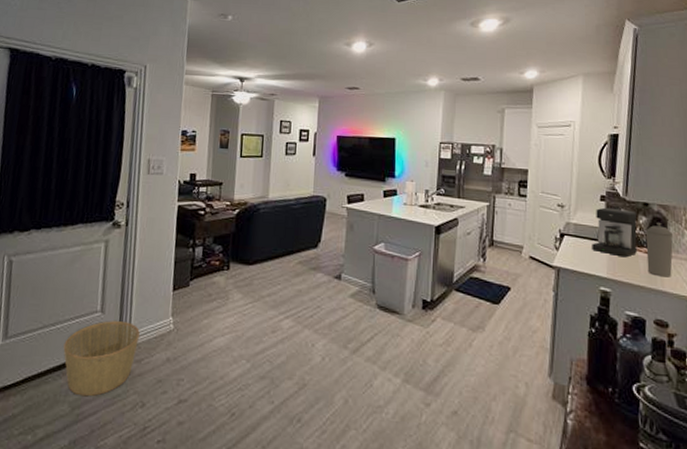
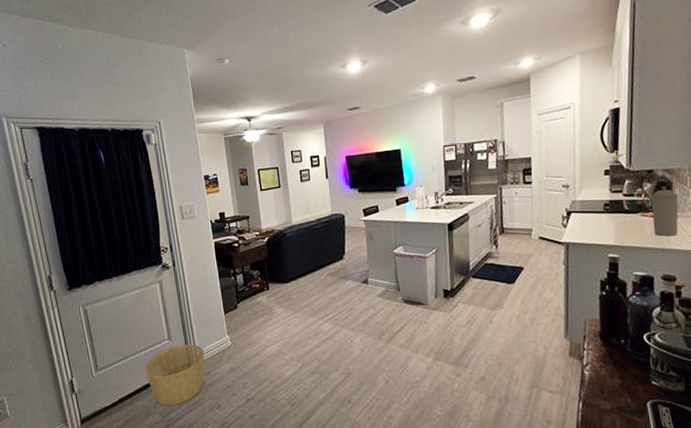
coffee maker: present [592,207,638,258] -> none [598,179,643,225]

